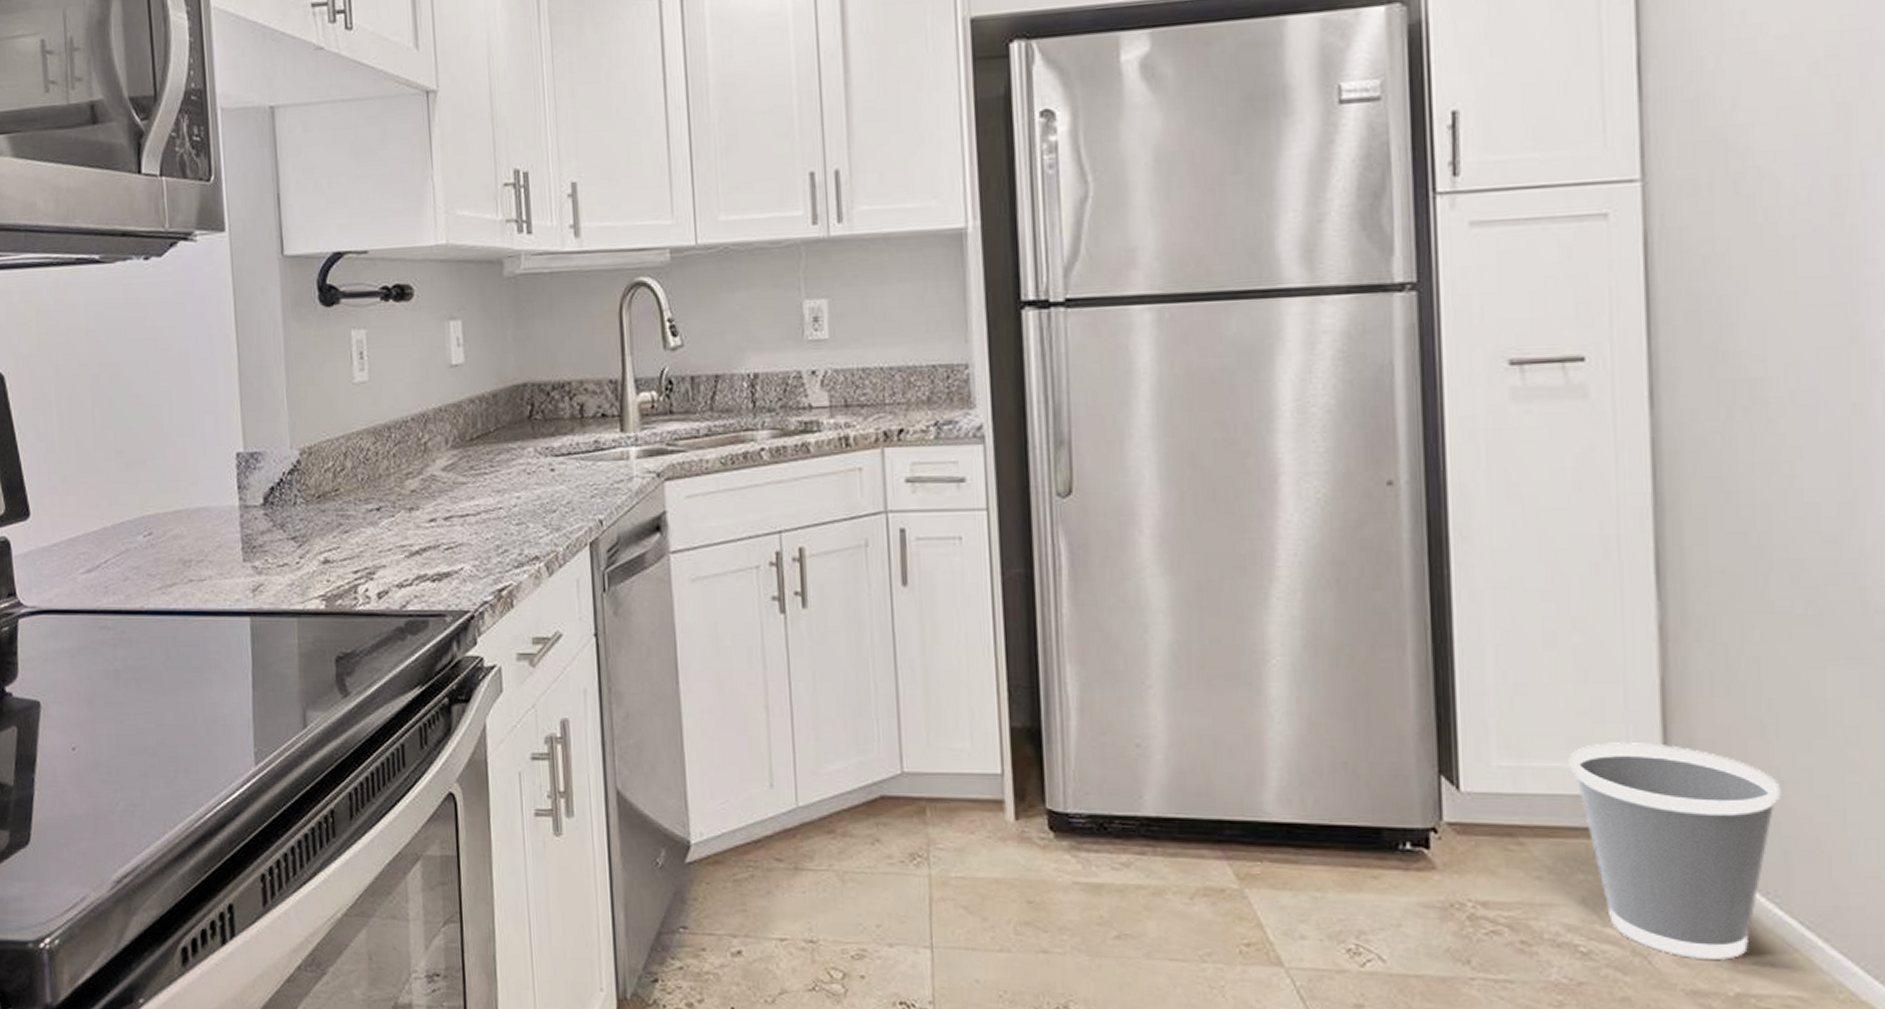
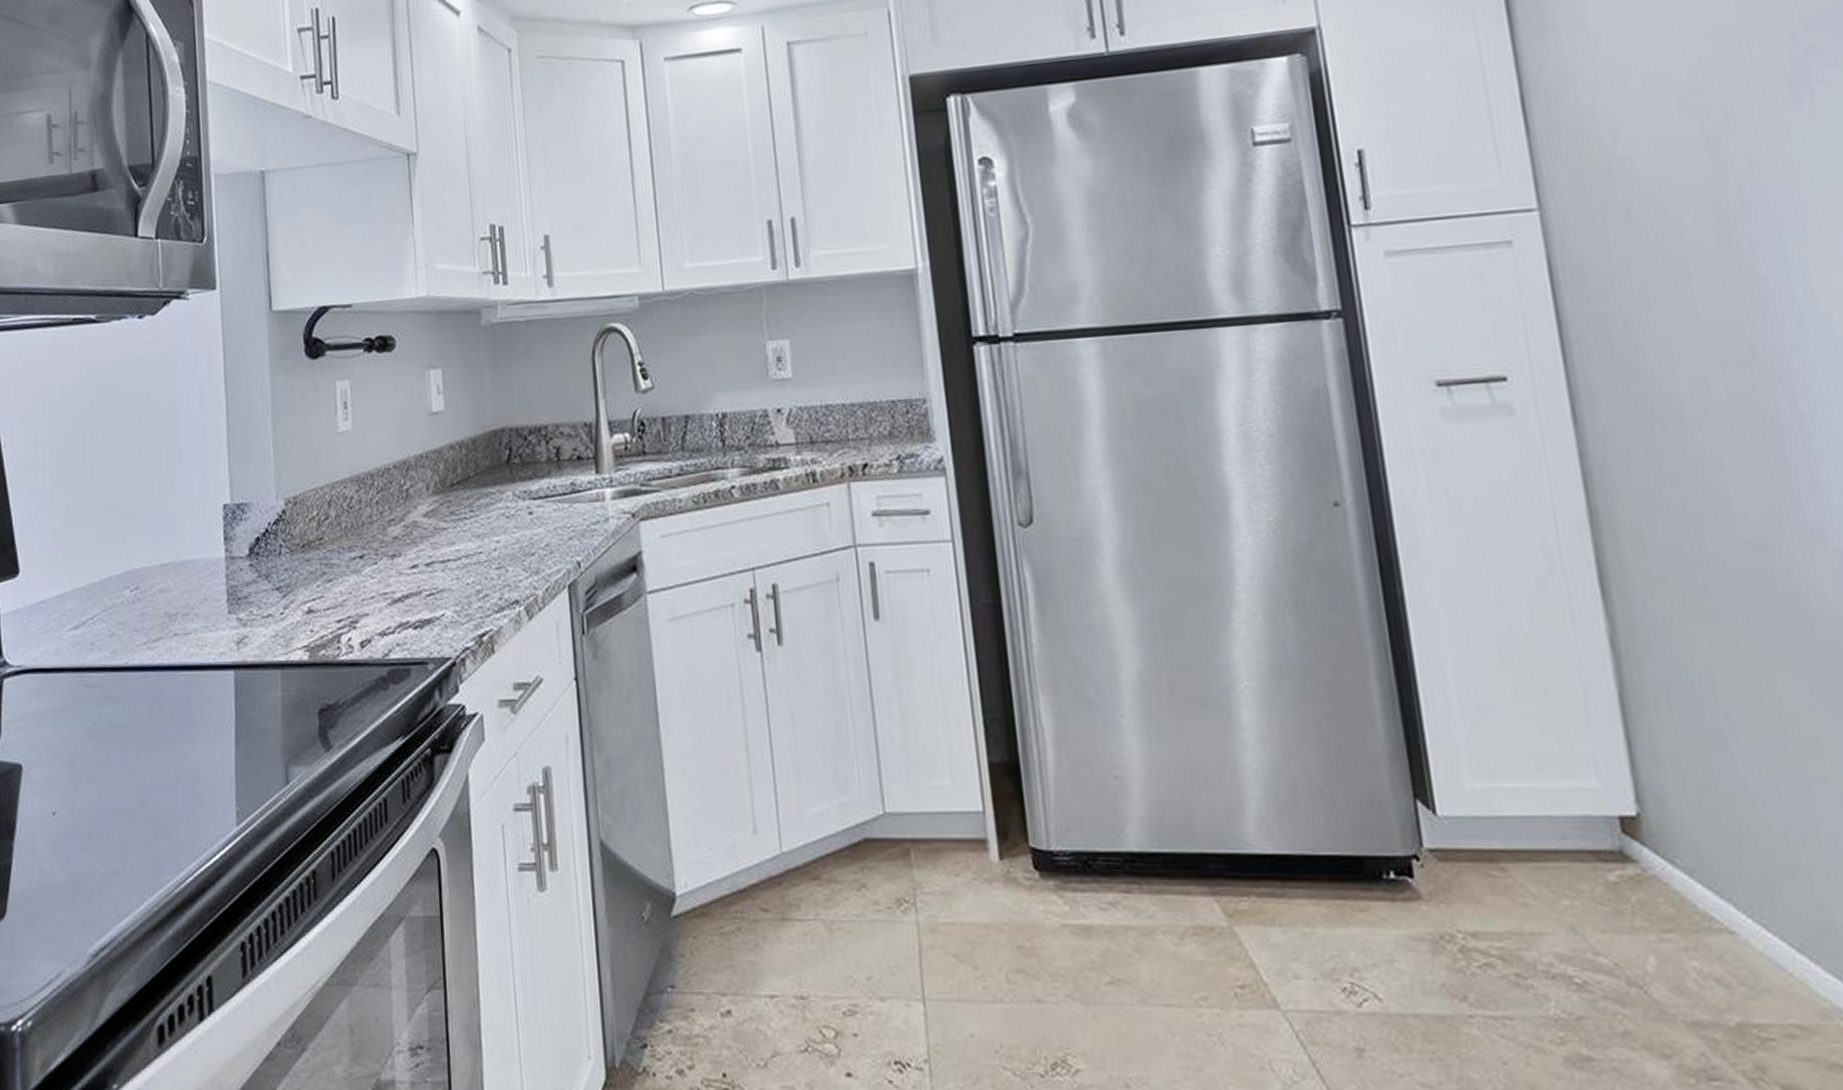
wastebasket: present [1569,741,1781,960] -> none [1539,758,1752,987]

